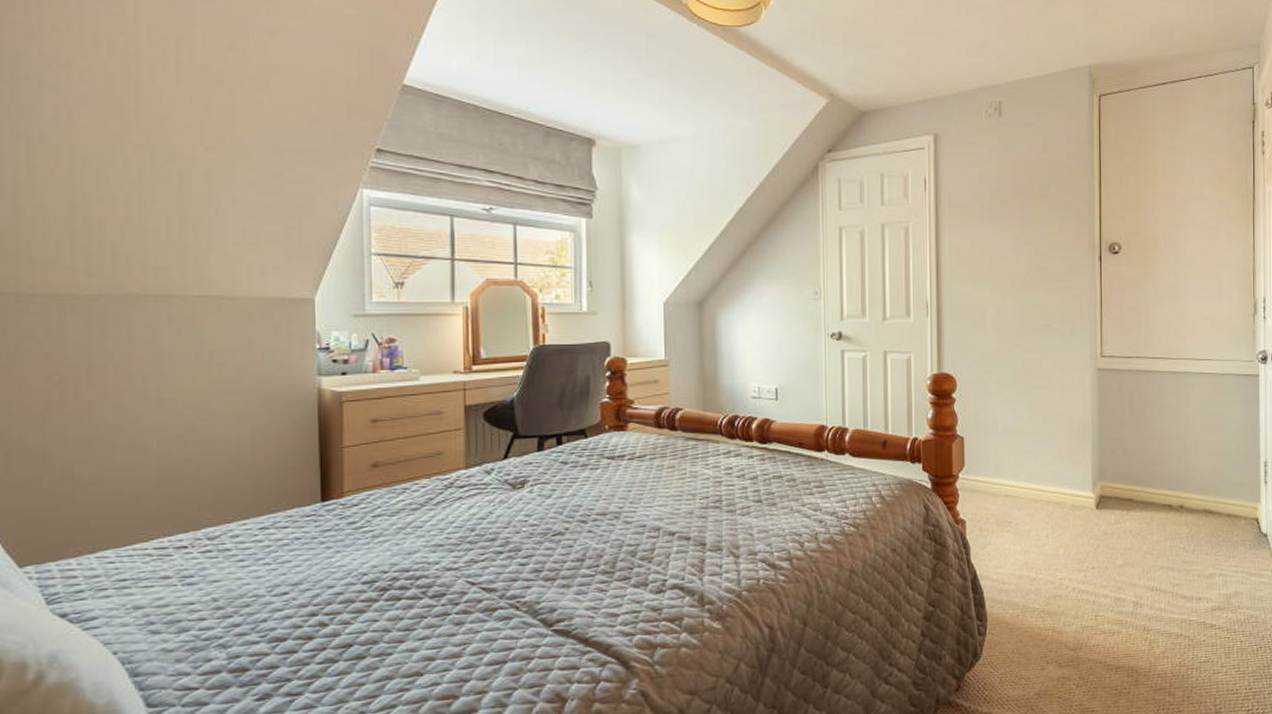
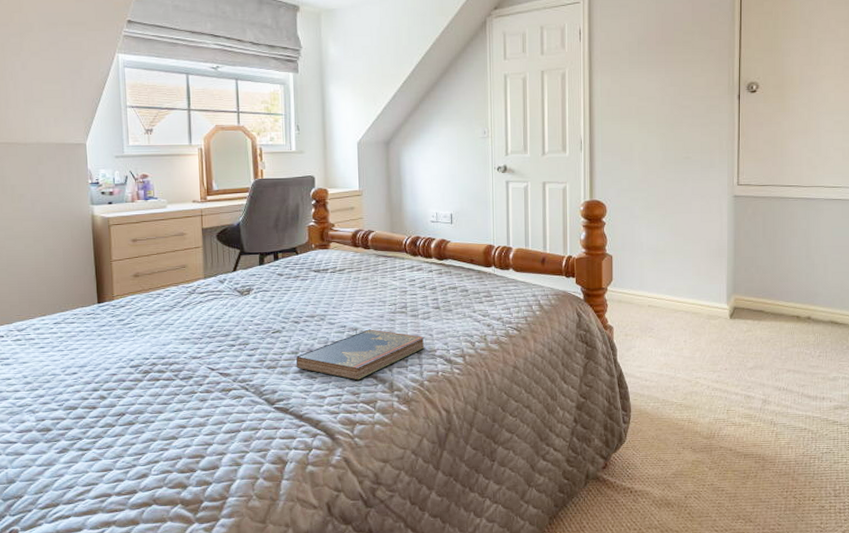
hardcover book: none [581,528,745,593] -> present [295,329,426,381]

